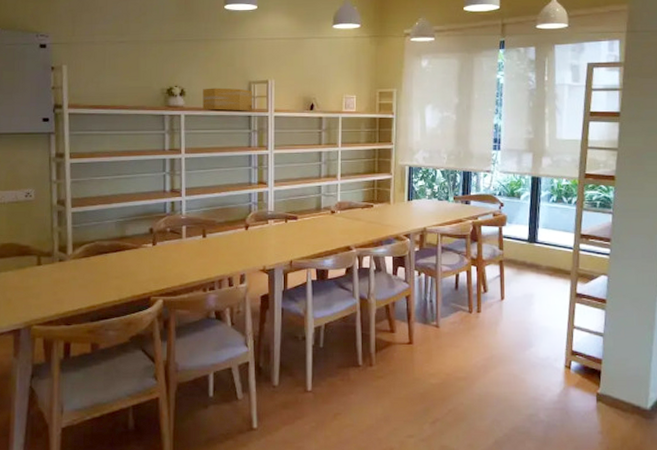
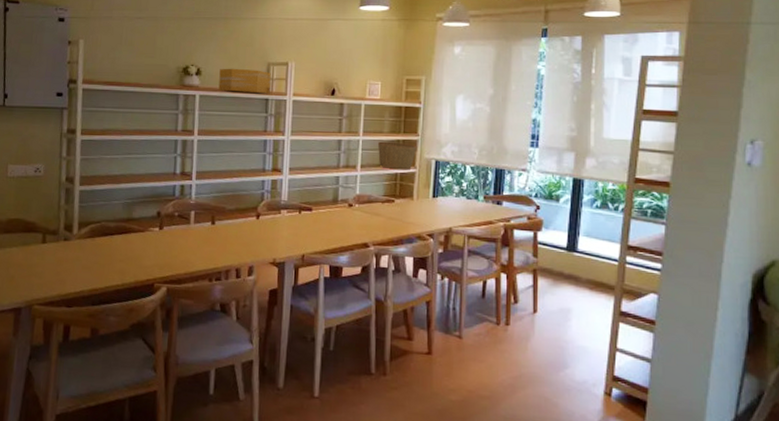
basket: none [355,151,392,177] -> present [377,141,418,170]

